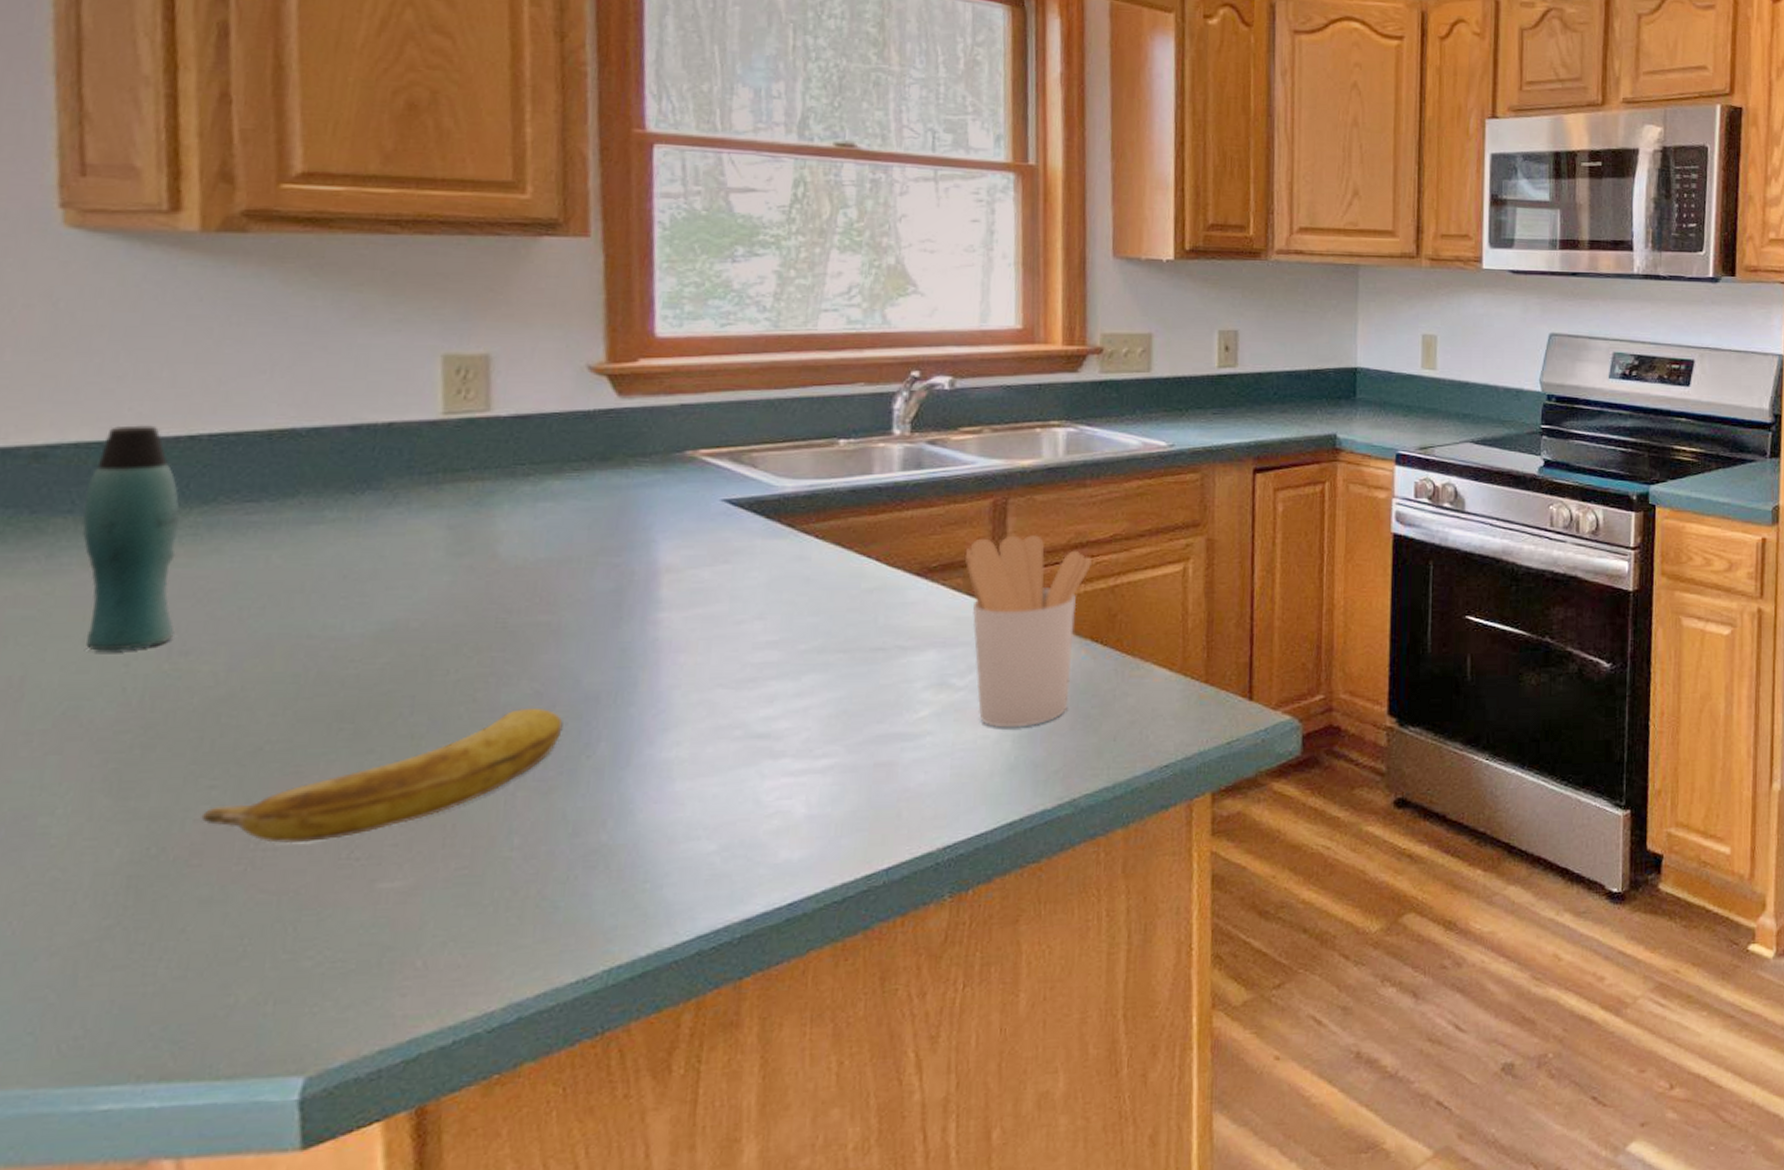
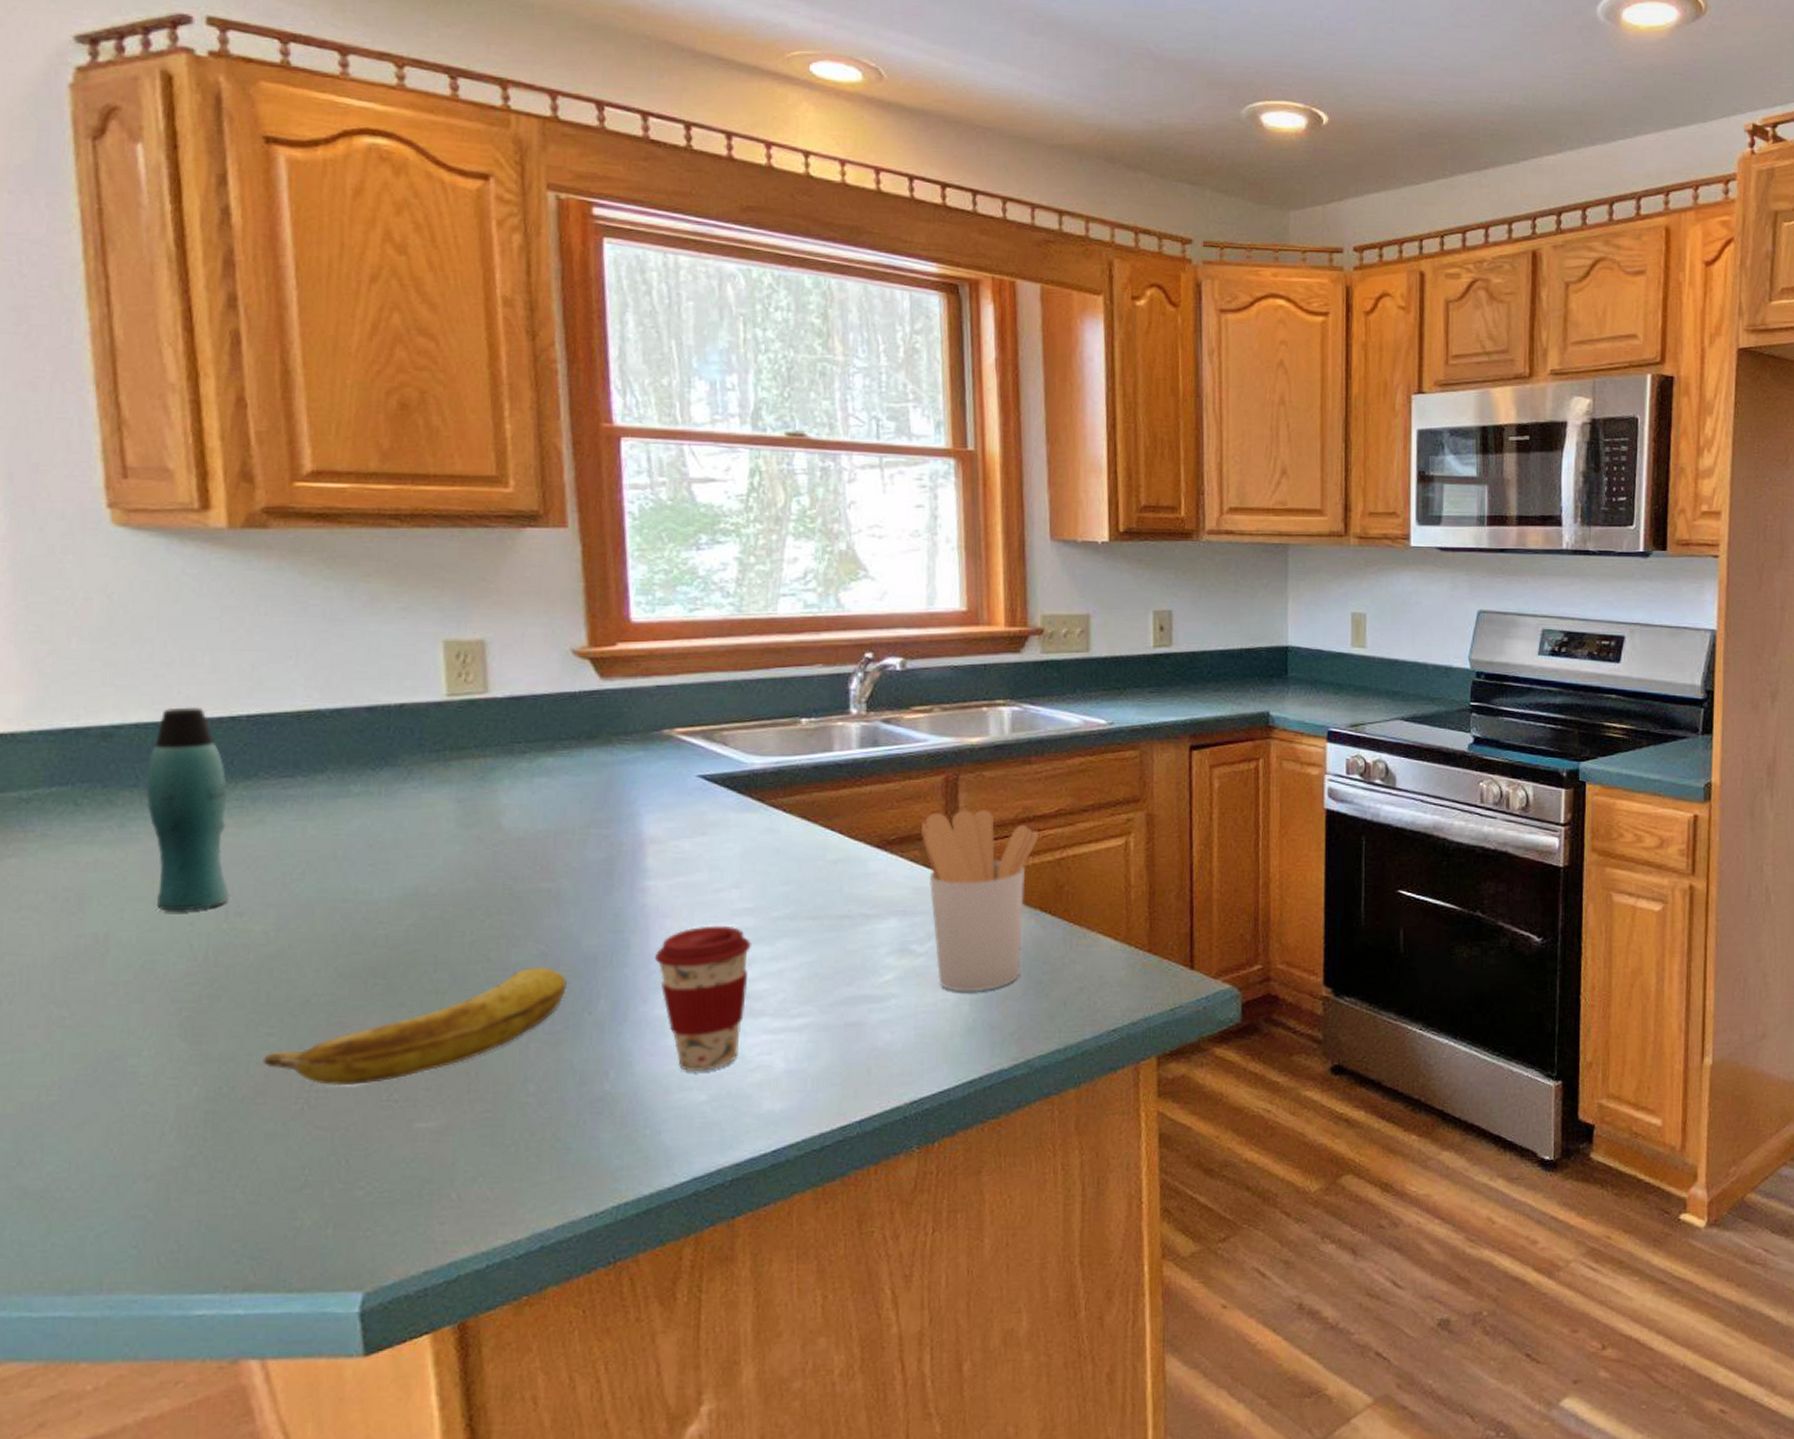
coffee cup: none [665,660,774,819] -> present [655,925,751,1071]

